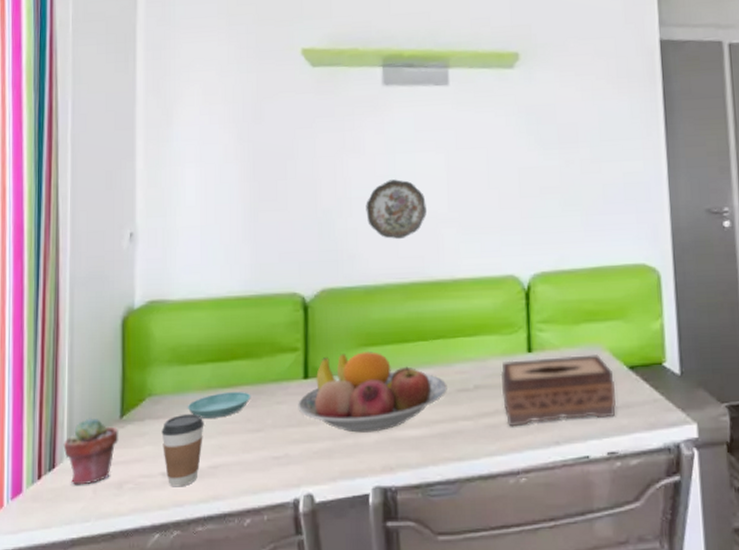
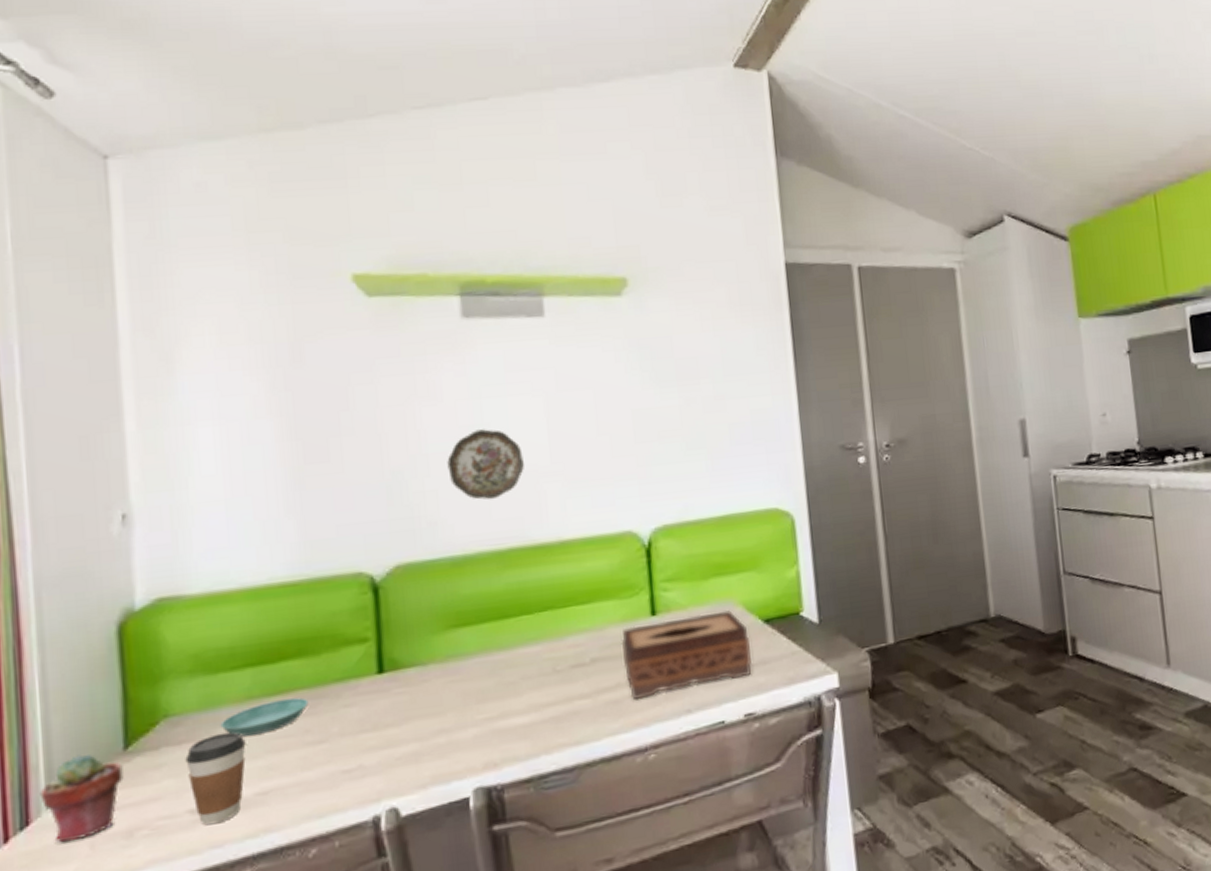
fruit bowl: present [298,350,447,433] -> none [372,632,559,730]

